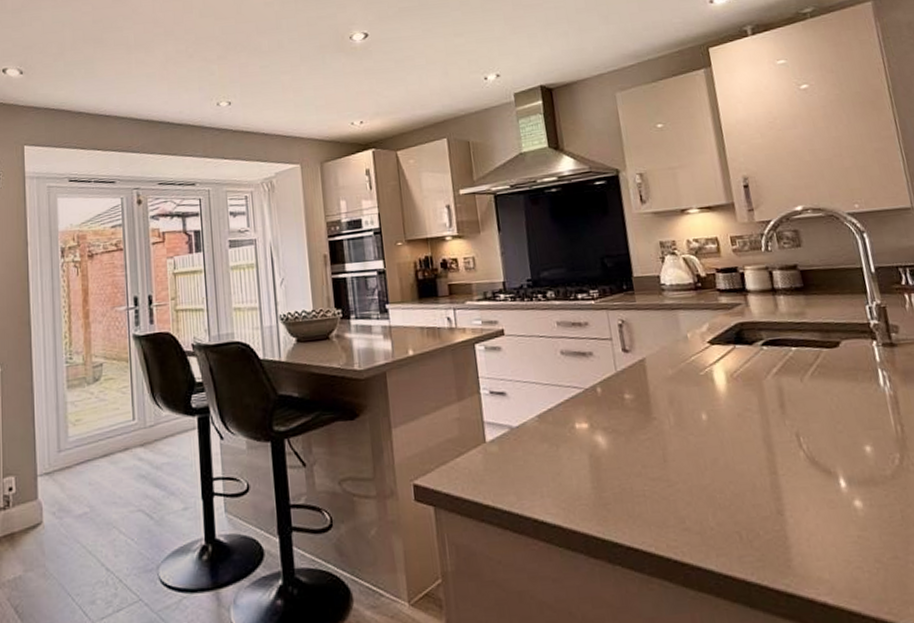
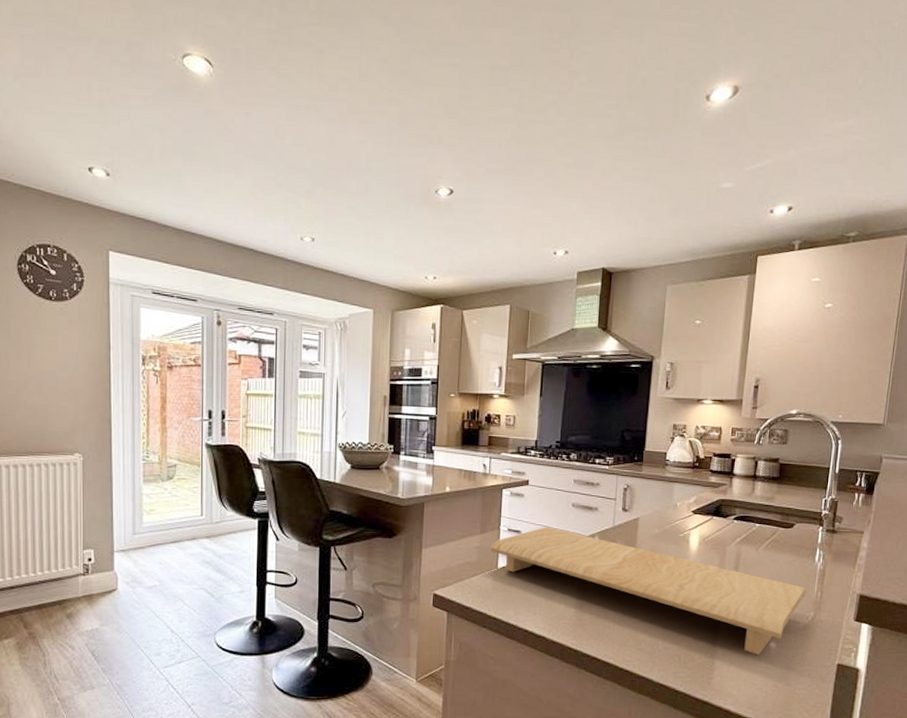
cutting board: none [471,383,883,521] -> present [489,527,806,656]

